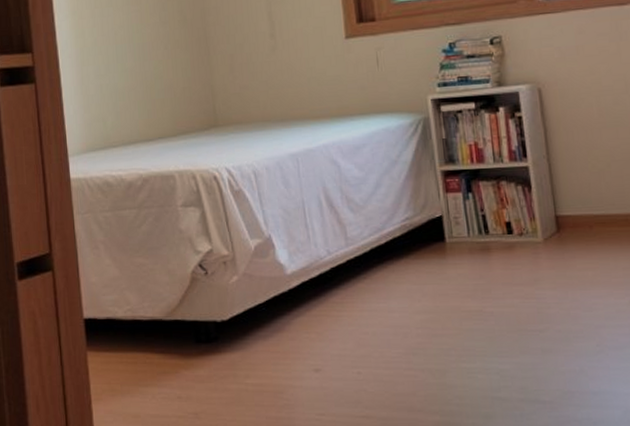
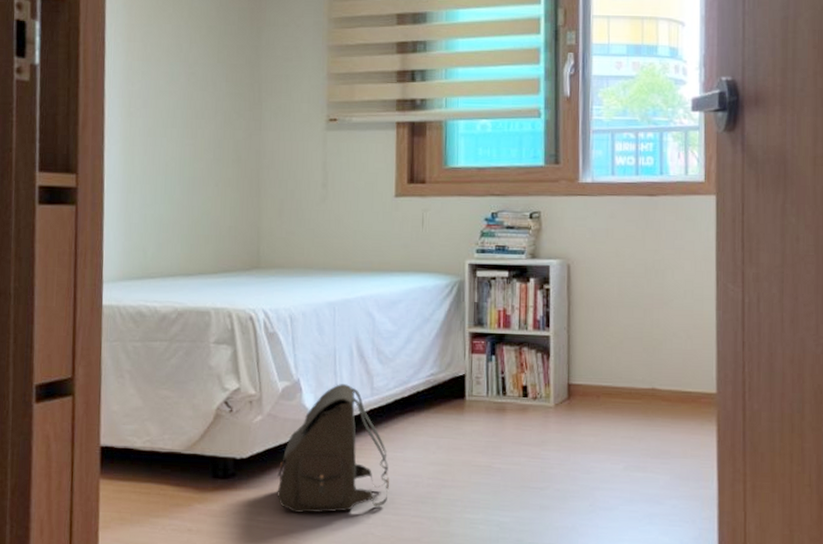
satchel: none [260,236,377,373] -> present [277,384,390,513]

